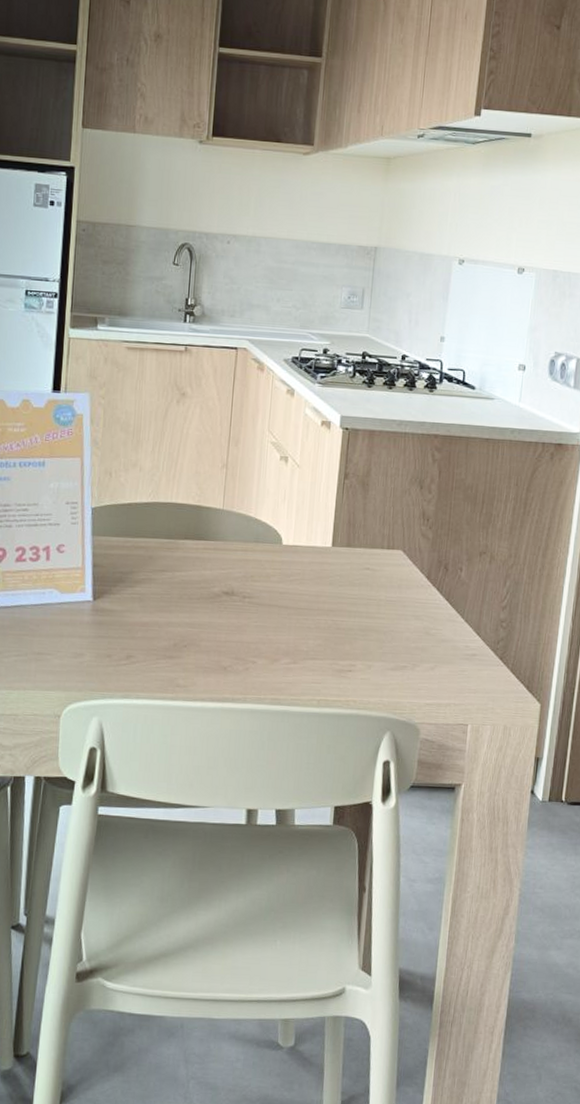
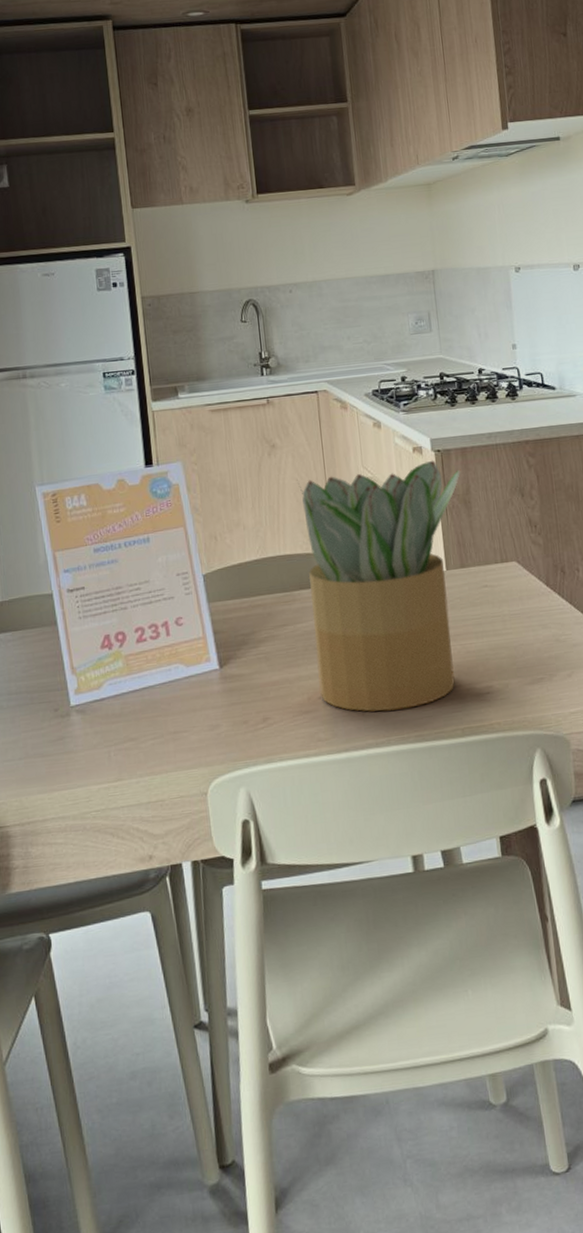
potted plant: none [186,432,366,672] -> present [297,460,461,712]

